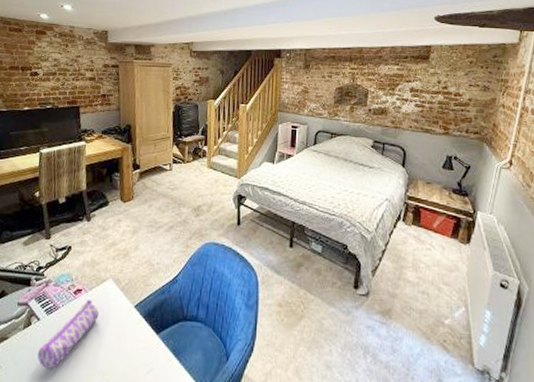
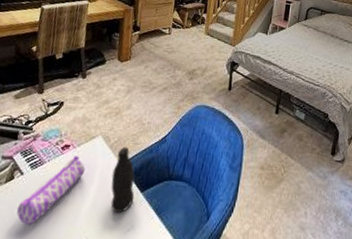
bottle: none [126,288,151,356] -> present [110,146,135,214]

